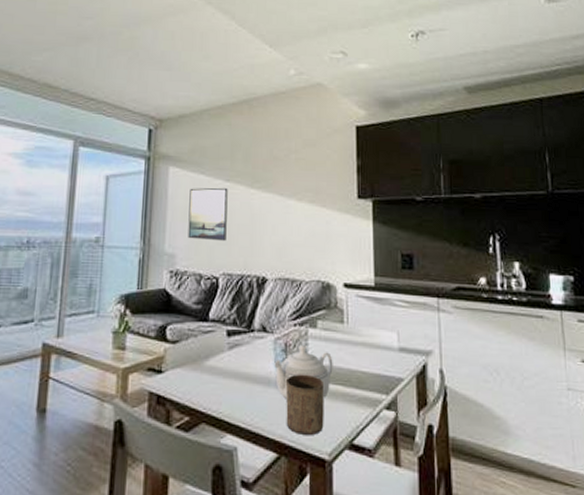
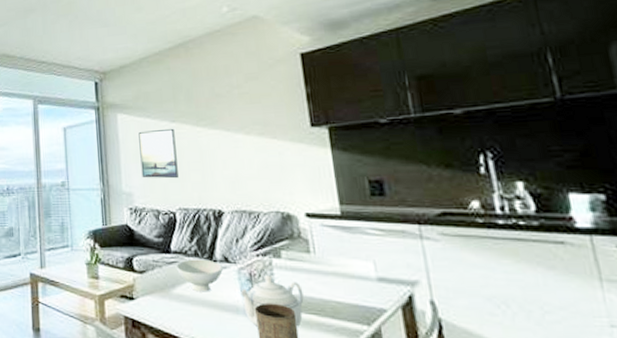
bowl: none [211,328,261,364] -> present [175,259,224,292]

